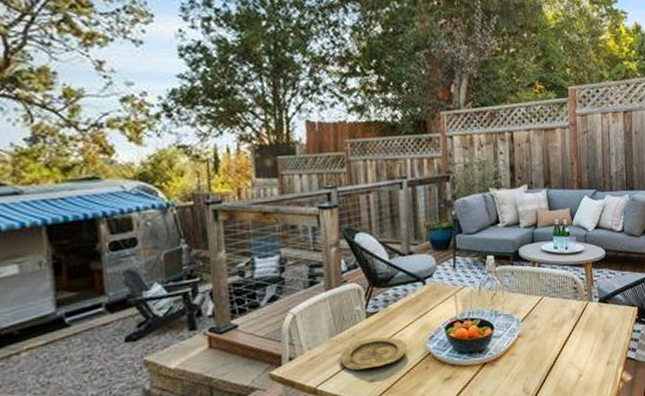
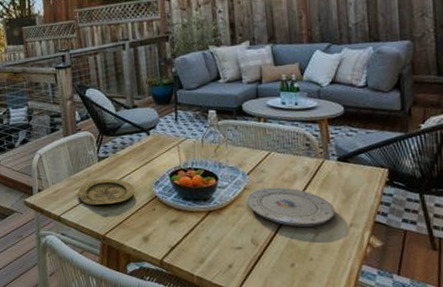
plate: none [519,331,596,370] -> present [246,187,335,227]

